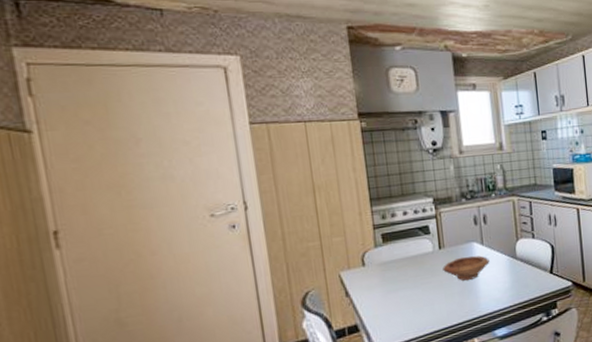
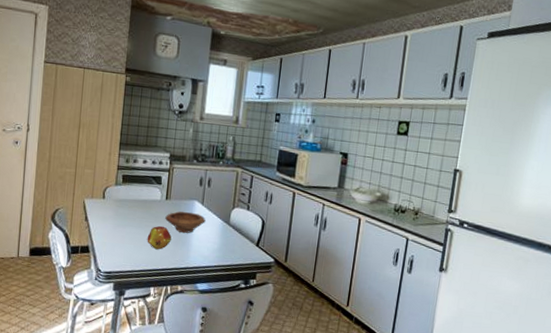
fruit: none [426,279,455,307] -> present [147,226,172,250]

